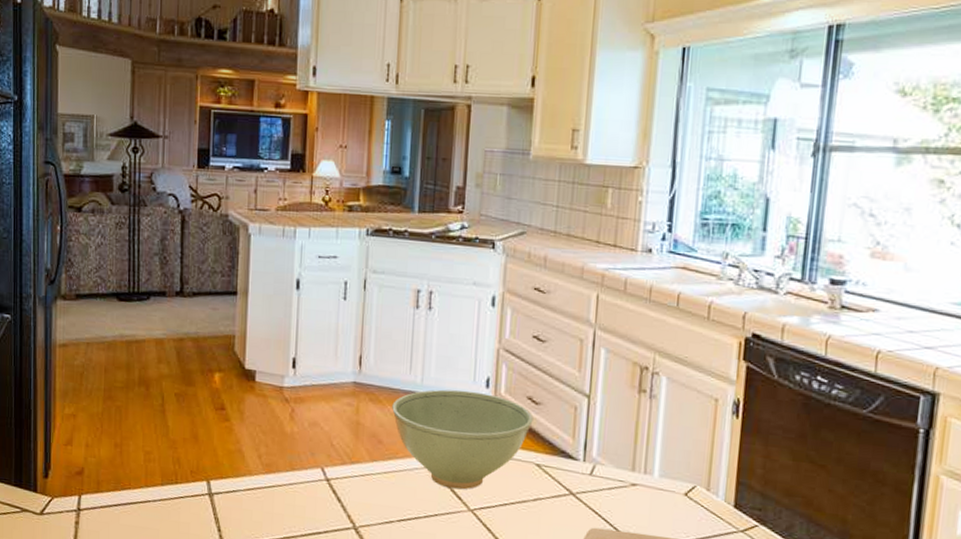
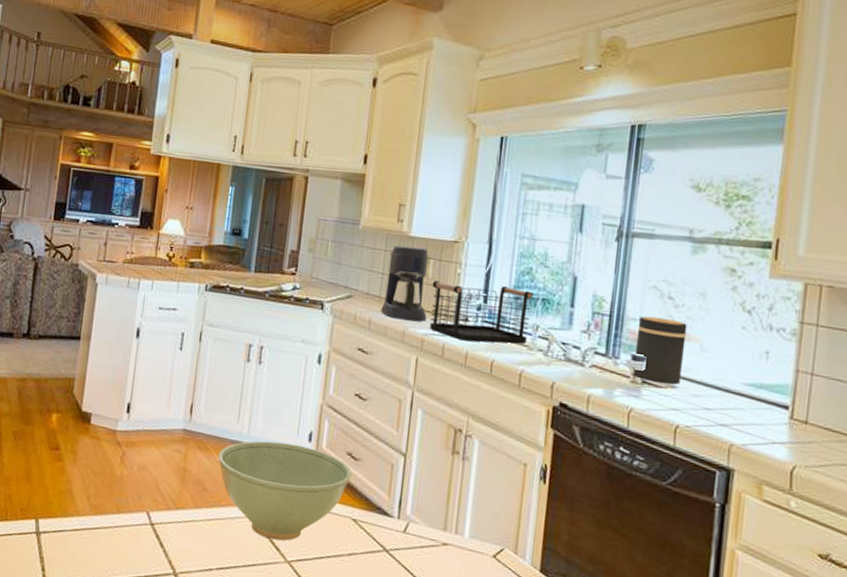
coffee maker: none [557,175,608,256] -> present [381,245,429,321]
dish rack: none [610,211,721,274] -> present [430,281,533,344]
cylinder: none [831,236,891,308] -> present [633,316,688,384]

